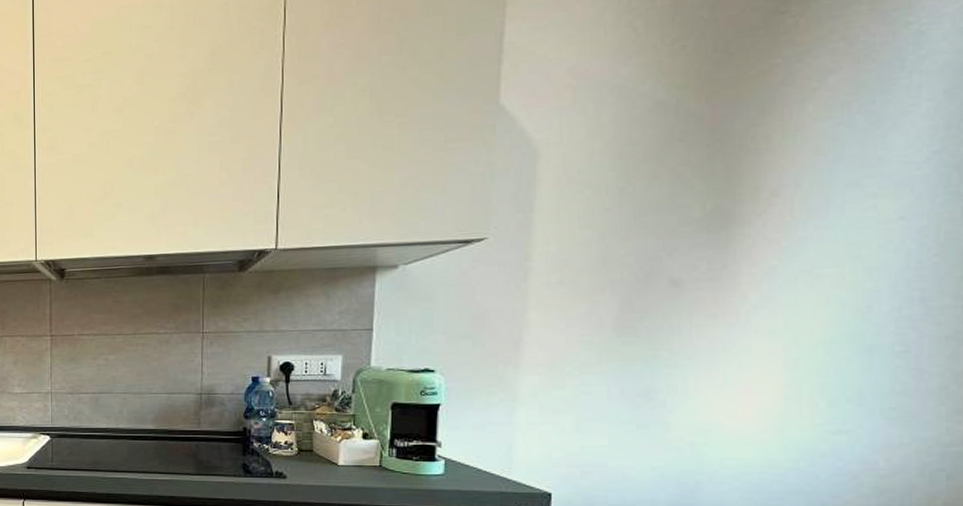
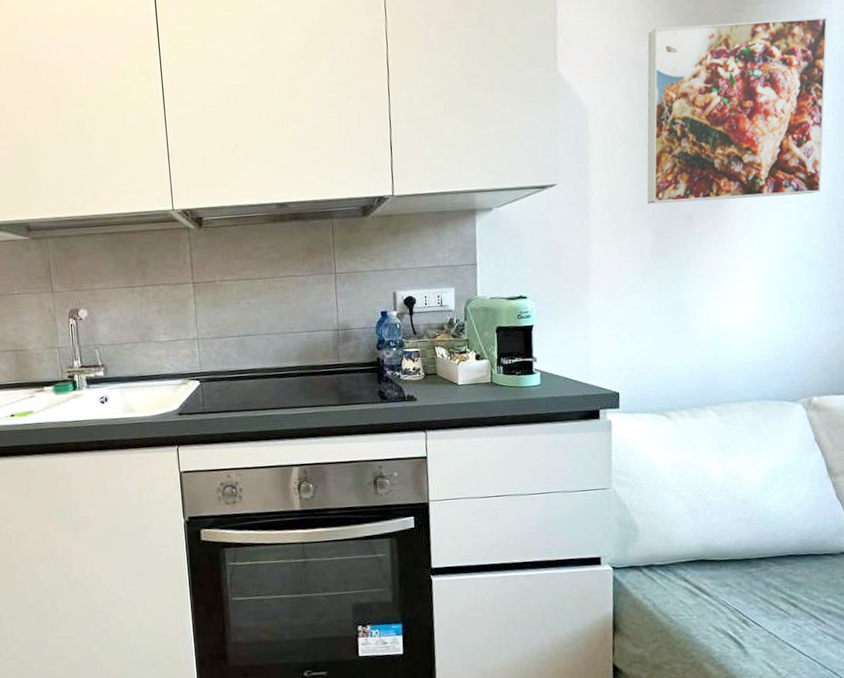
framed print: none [613,12,932,264] -> present [646,17,828,204]

